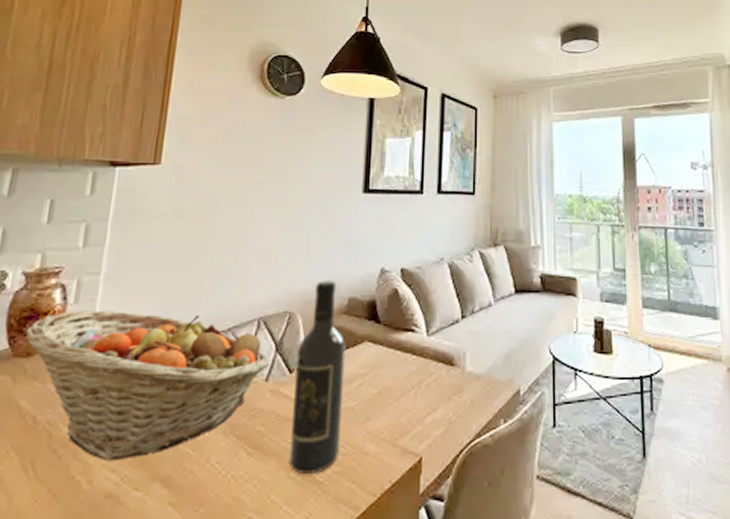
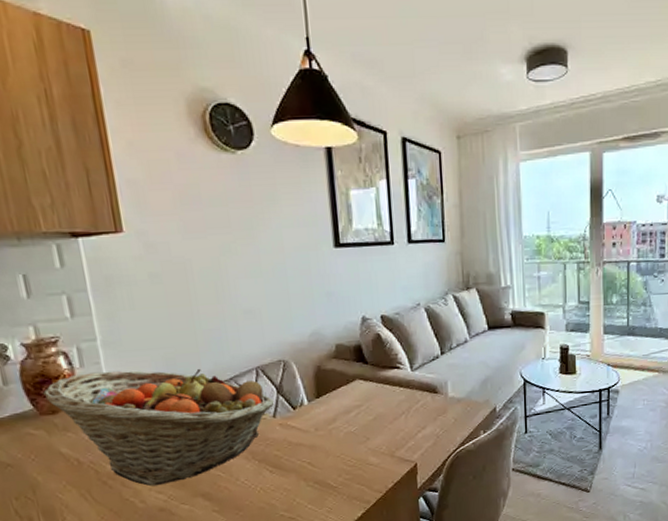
wine bottle: present [288,281,346,474] -> none [296,331,347,483]

